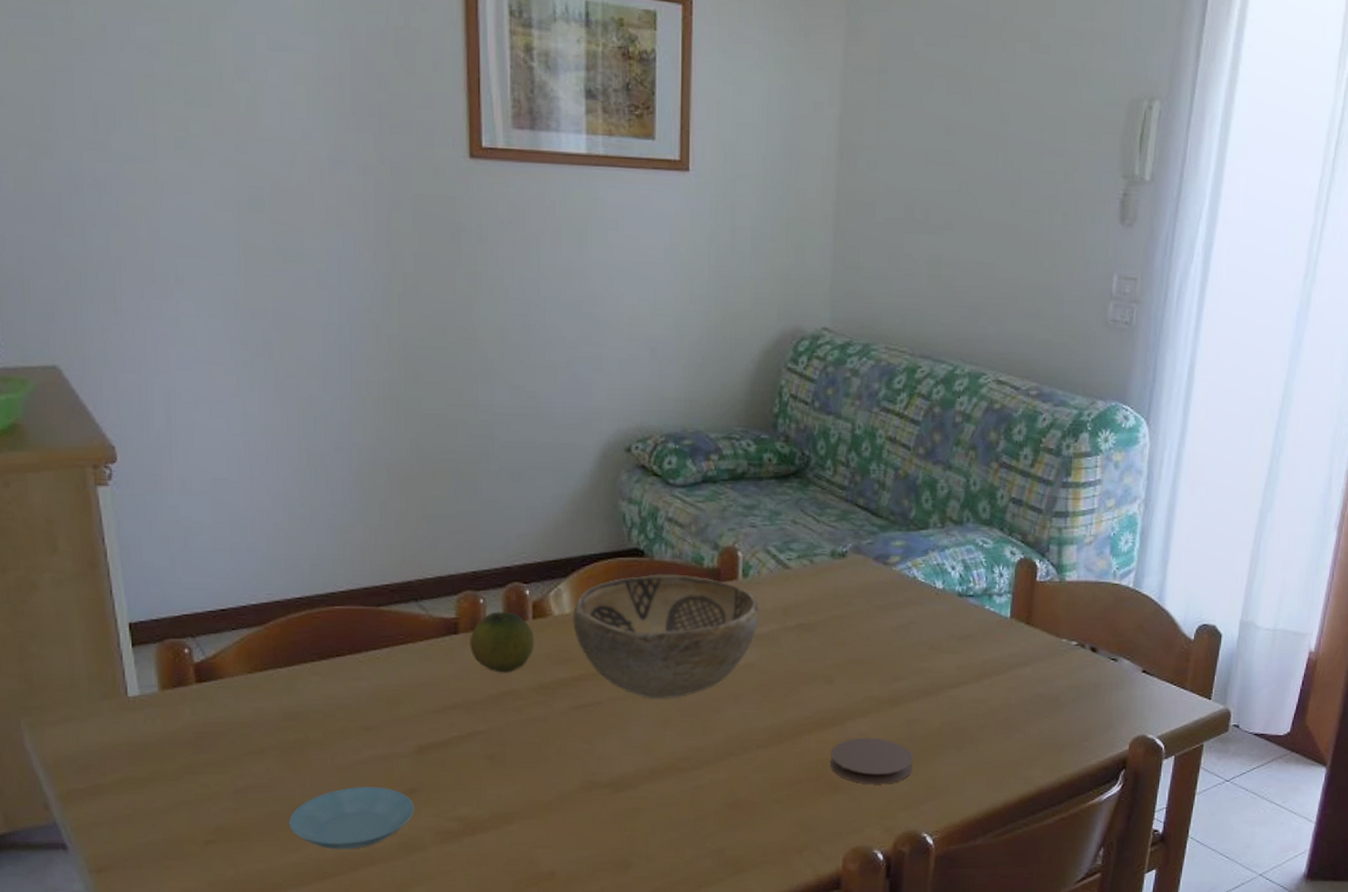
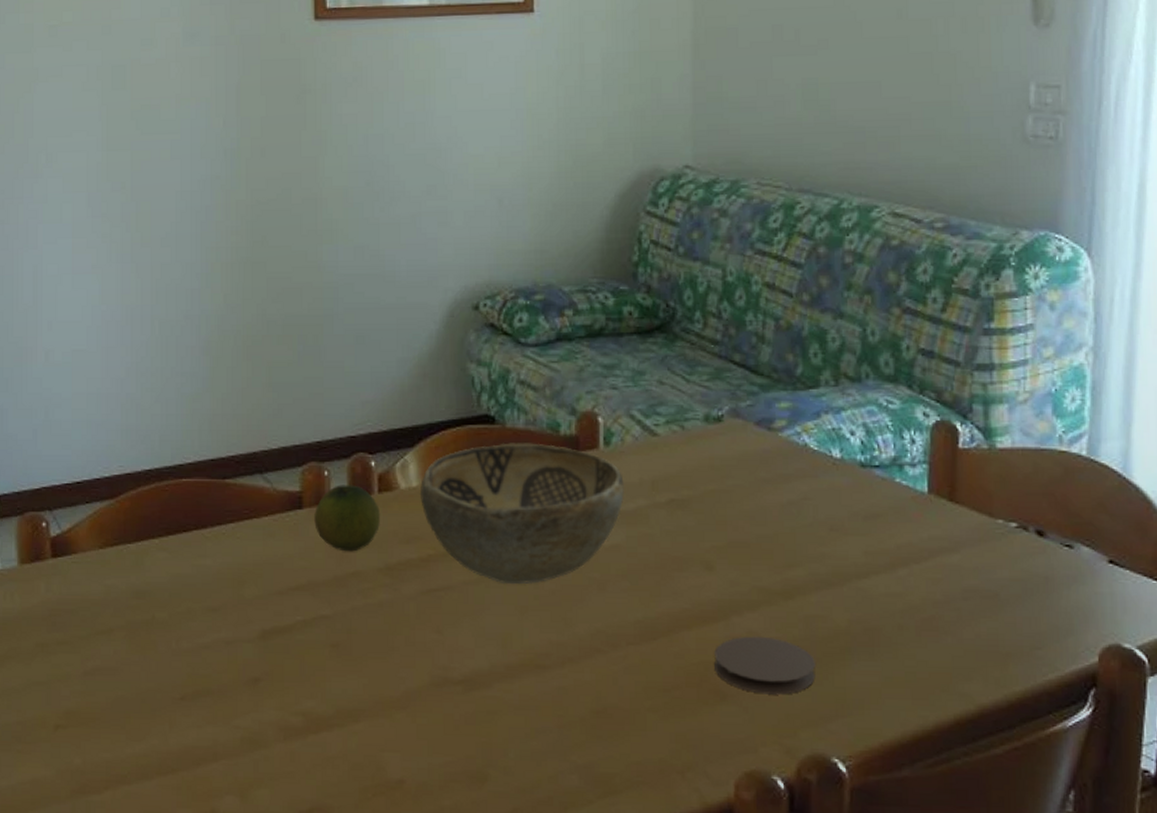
saucer: present [289,787,415,850] -> none [135,673,258,743]

